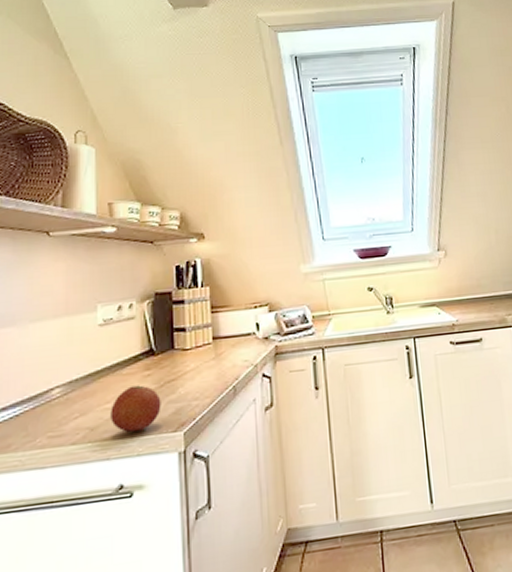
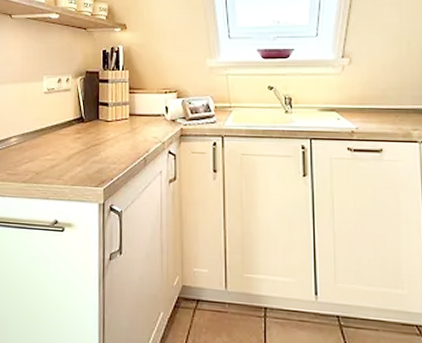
fruit: present [111,385,161,432] -> none [50,144,88,181]

